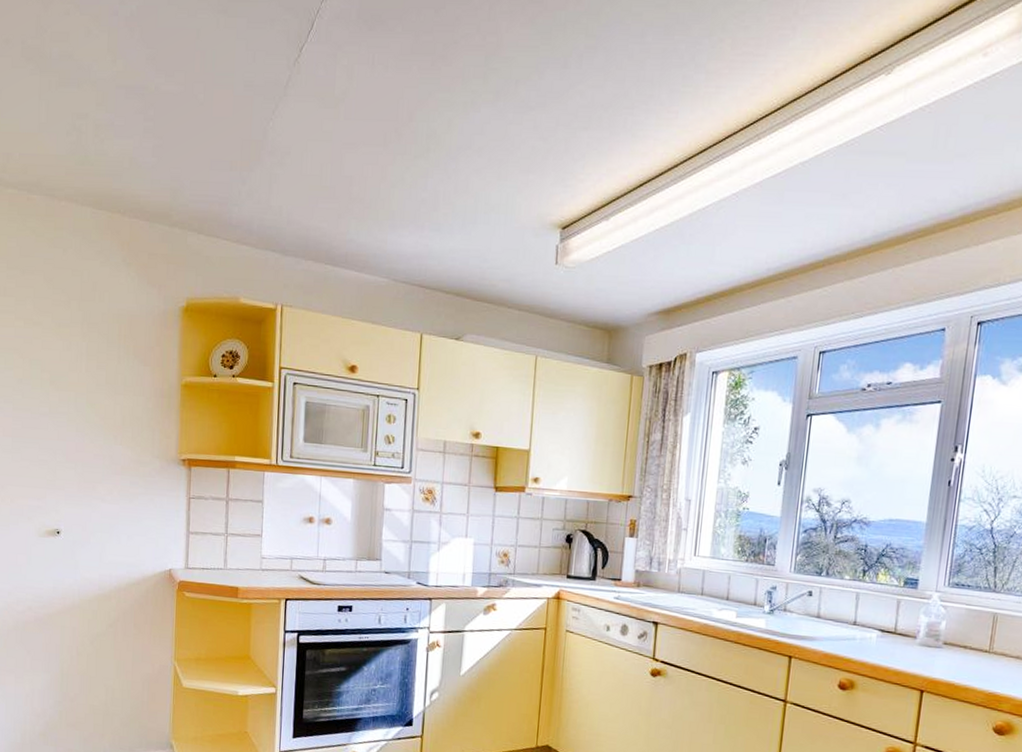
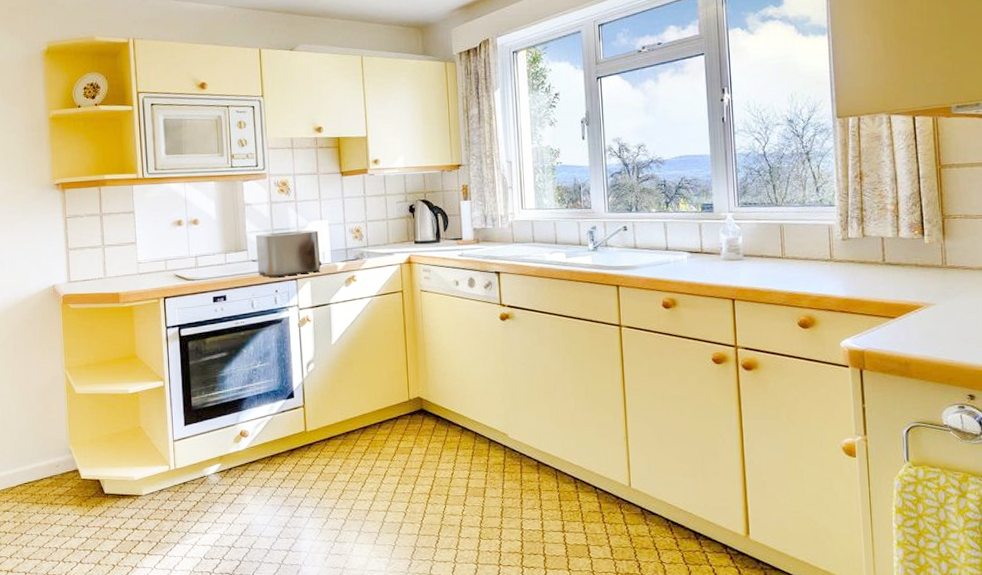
toaster: none [389,544,461,595] -> present [256,229,322,278]

